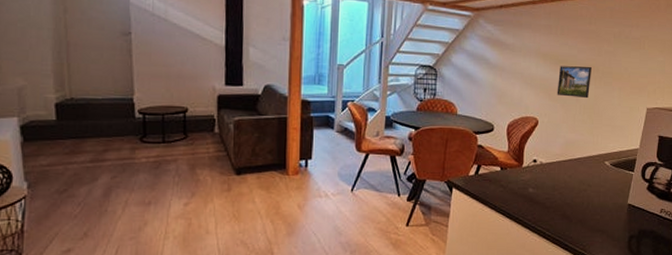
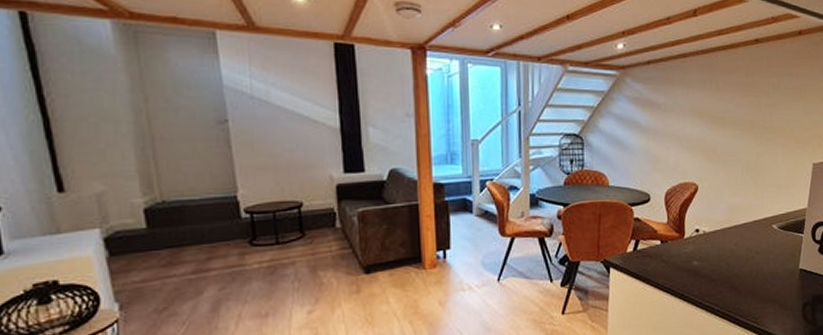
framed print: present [557,66,592,99] -> none [715,122,752,158]

